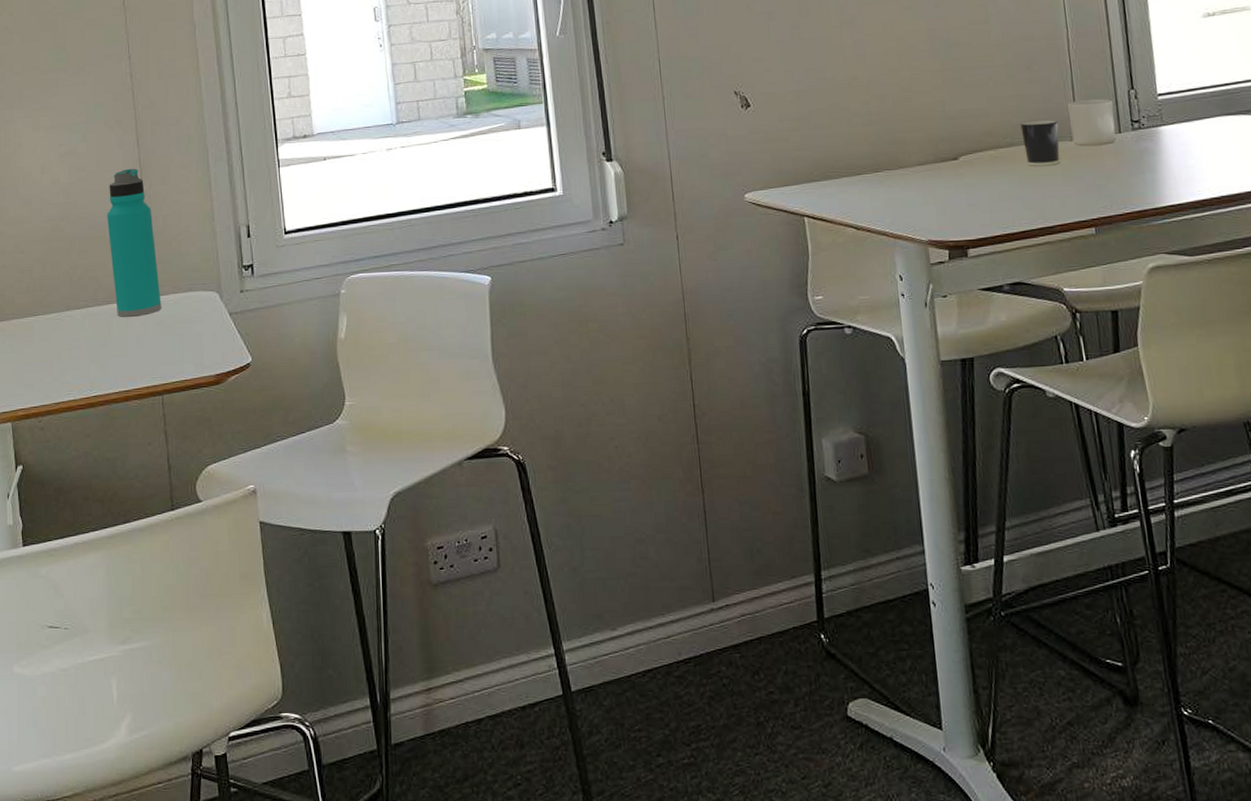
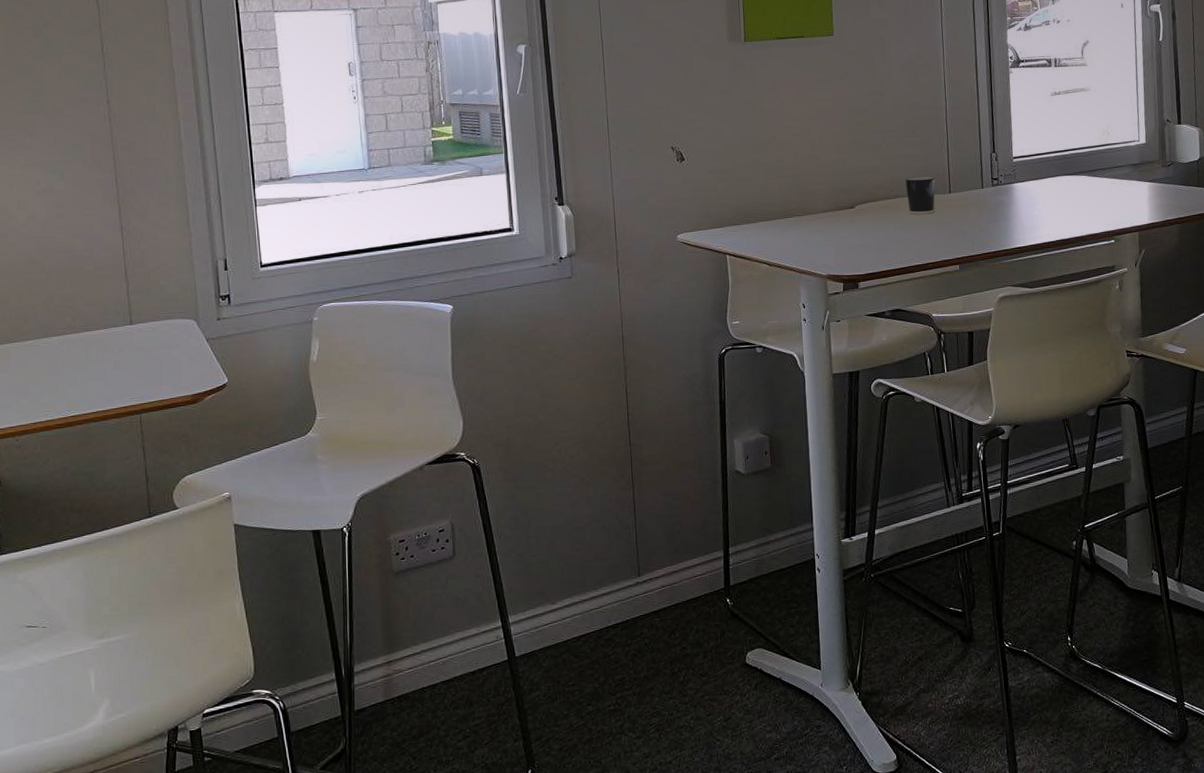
water bottle: present [107,168,162,318] -> none [85,205,140,344]
mug: present [1067,99,1116,147] -> none [942,160,980,199]

